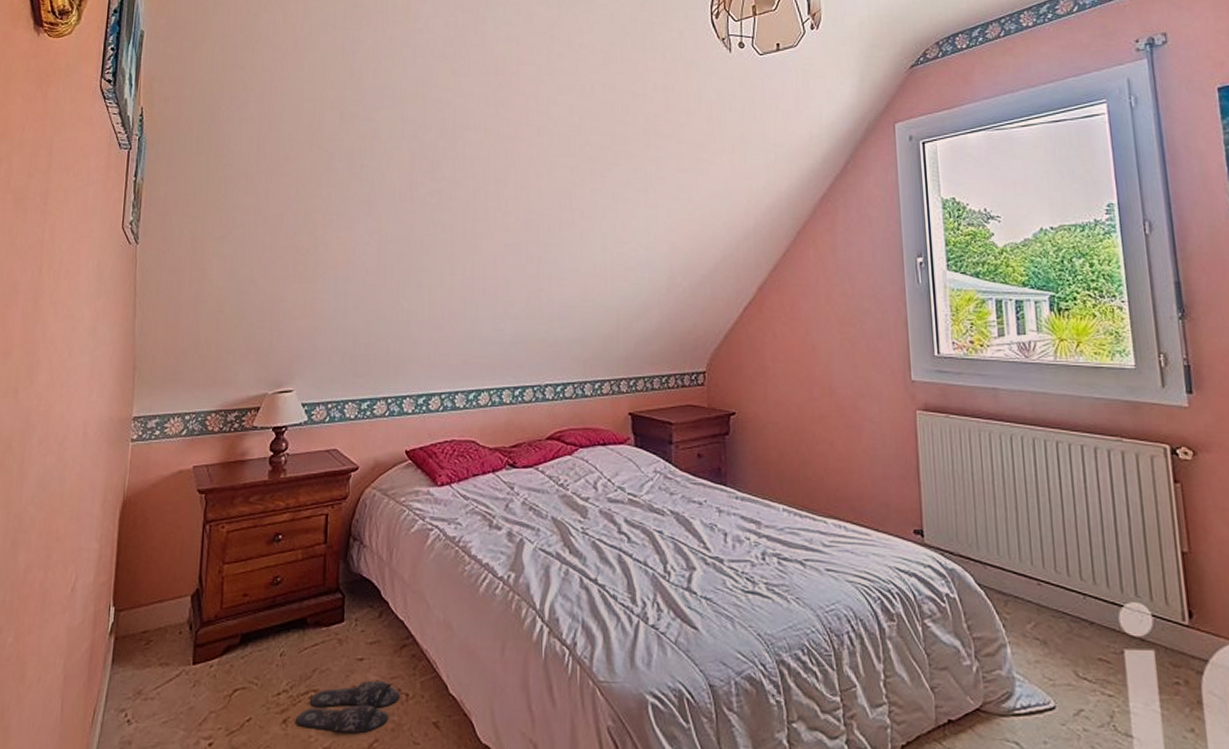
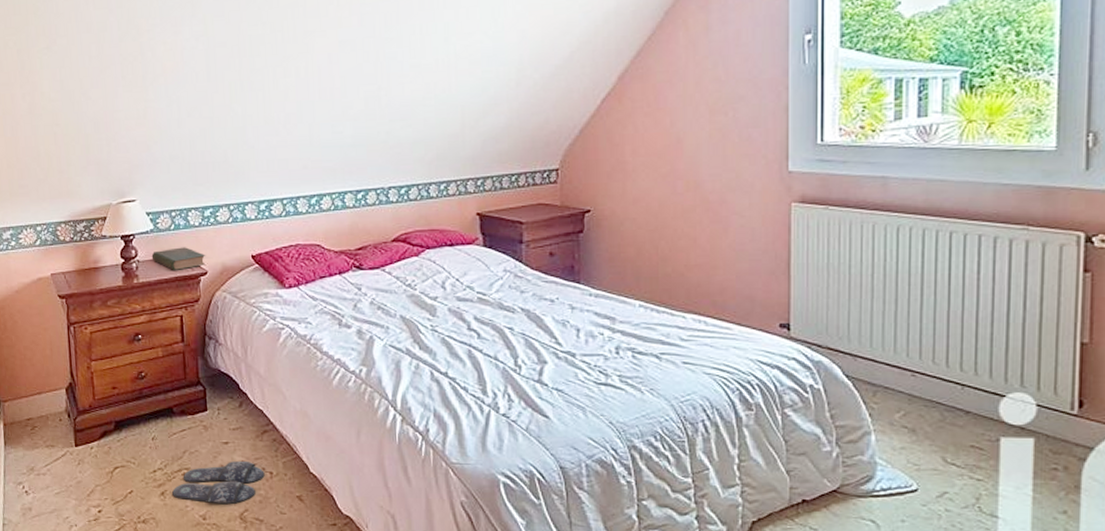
book: none [302,441,359,465] -> present [151,247,206,270]

